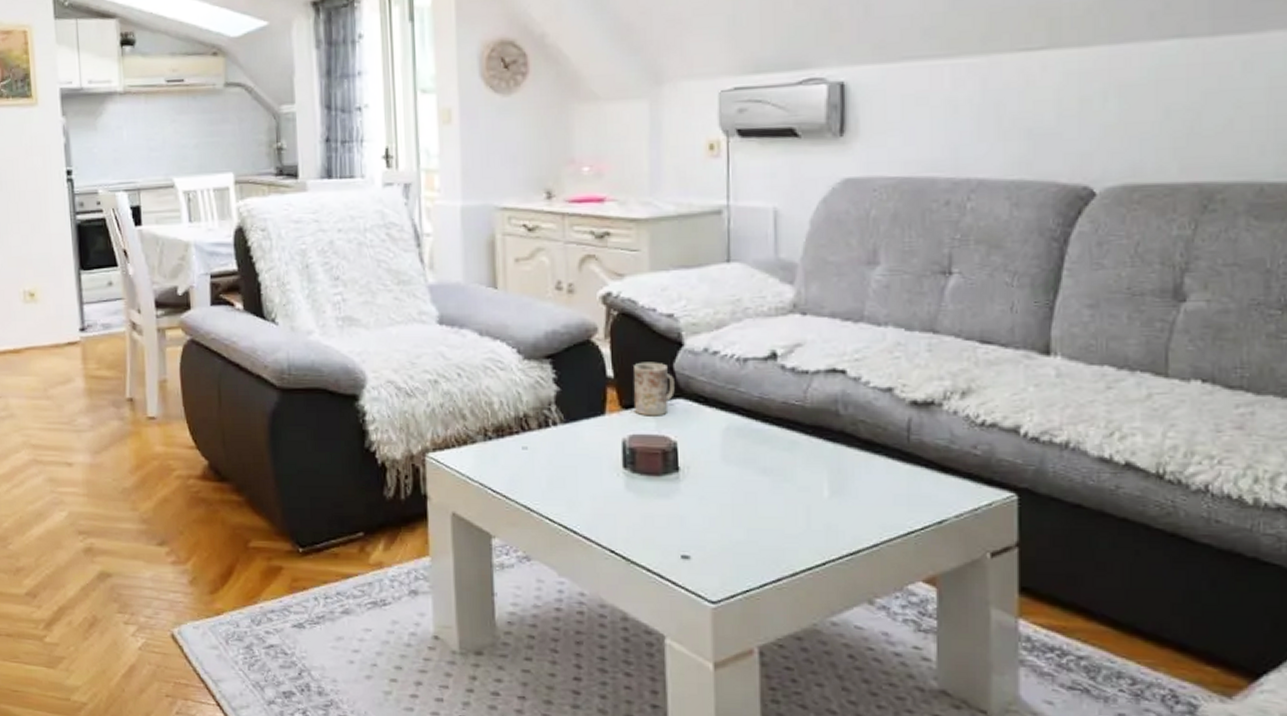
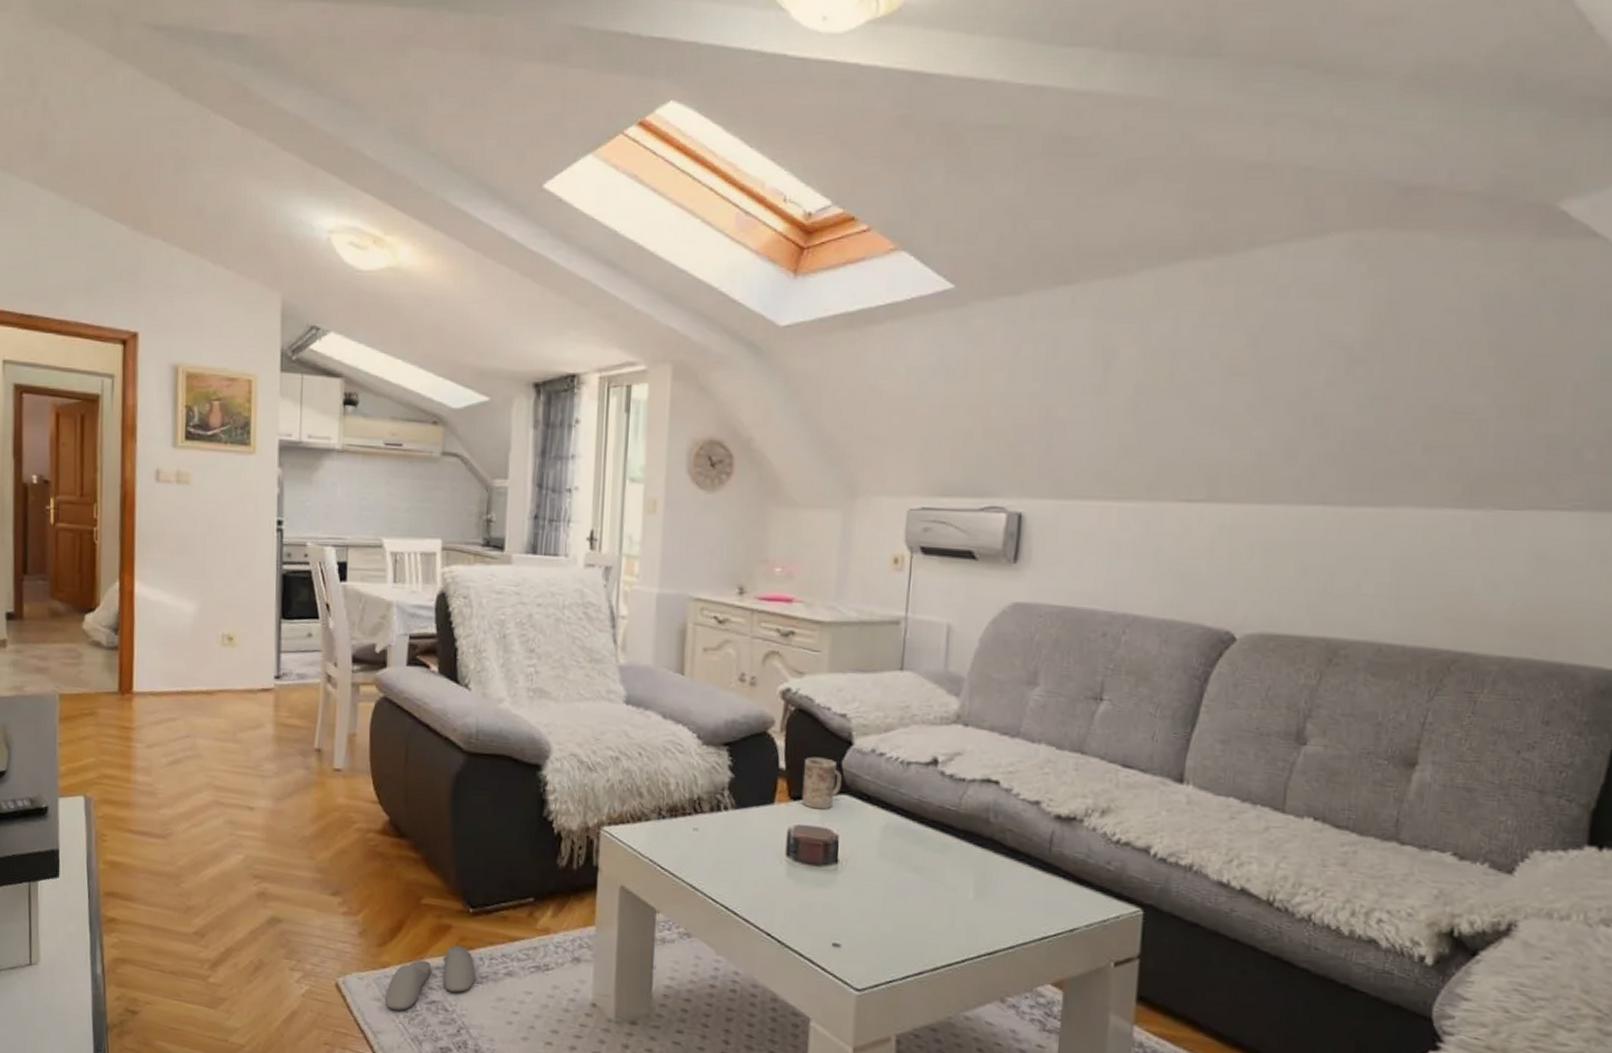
slippers: none [222,586,312,657] -> present [385,945,476,1011]

